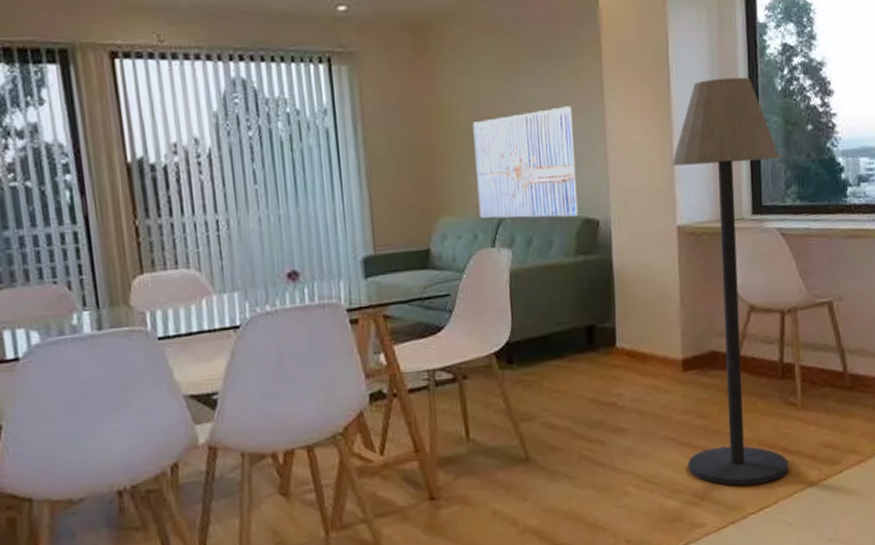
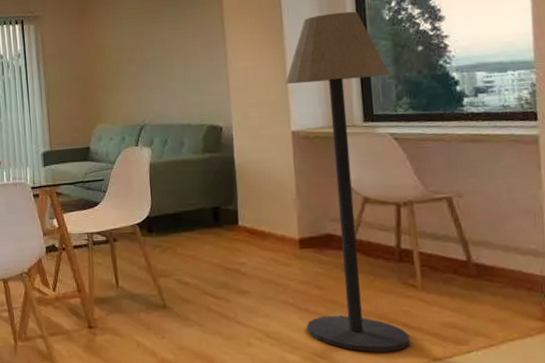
wall art: present [473,106,579,219] -> none [121,42,205,126]

